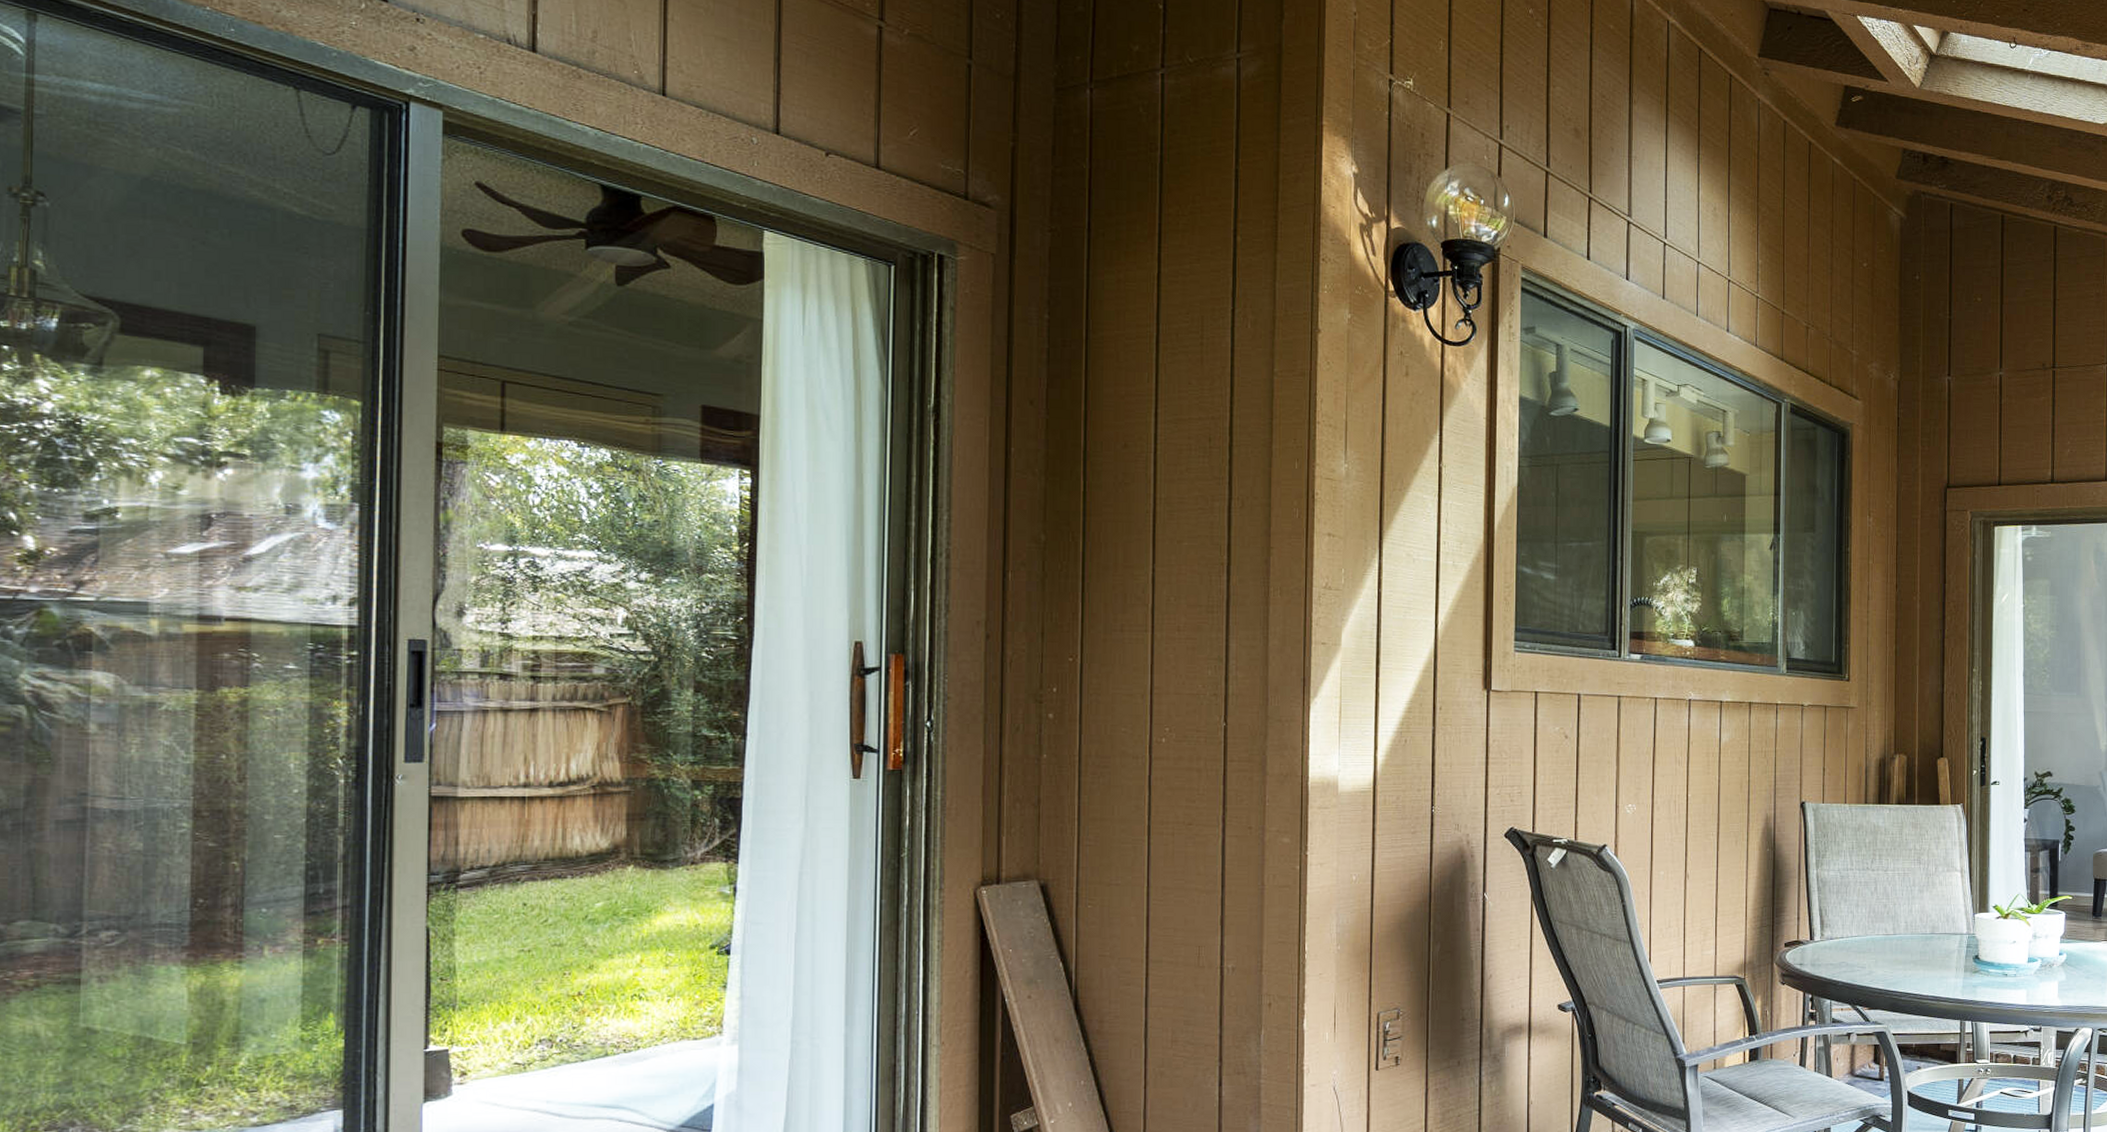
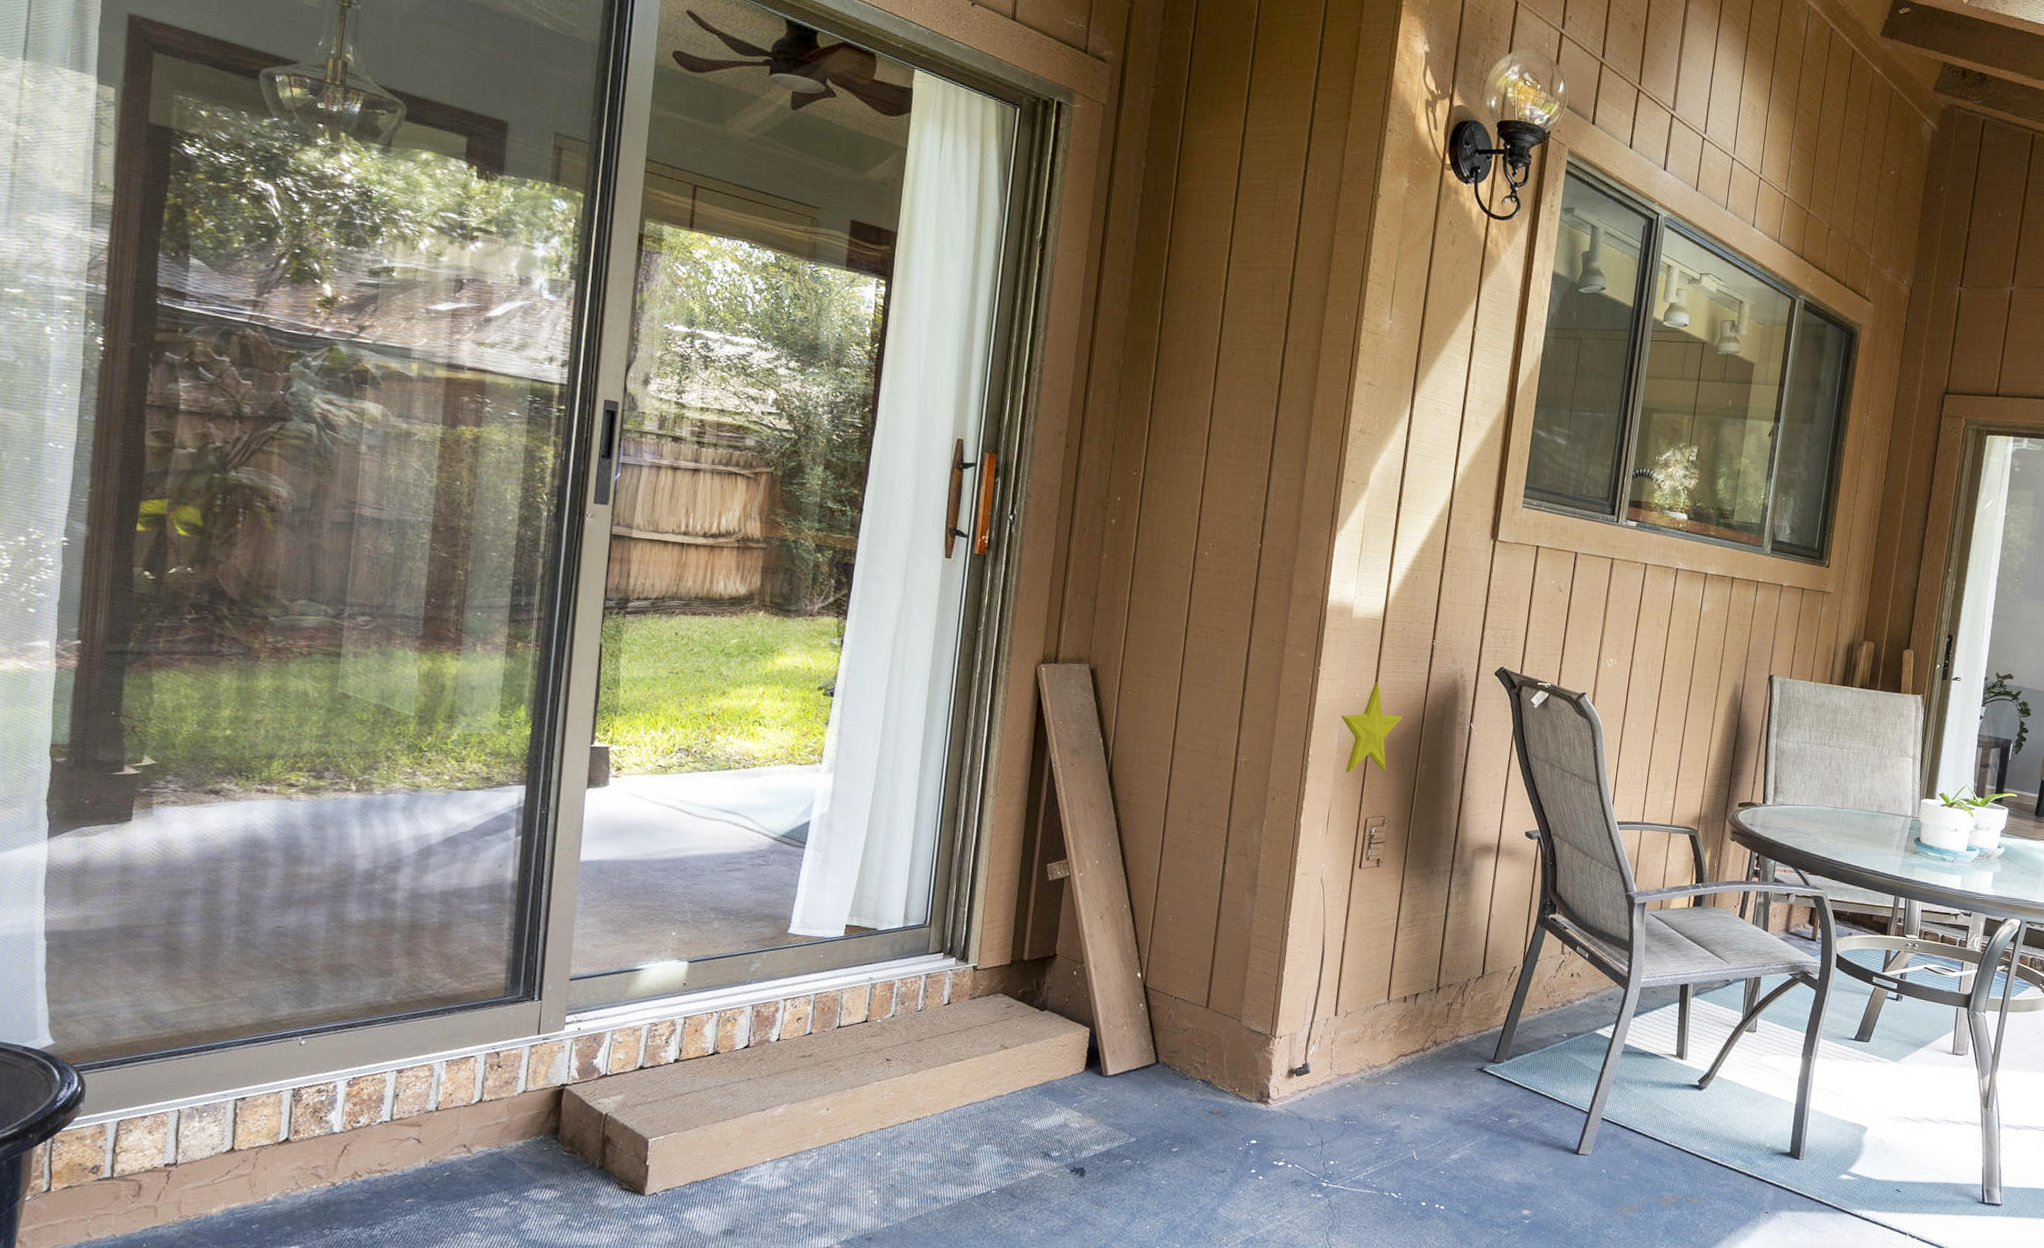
decorative star: none [1336,860,1407,965] -> present [1340,682,1403,773]

